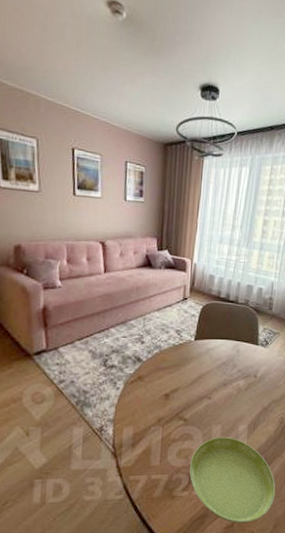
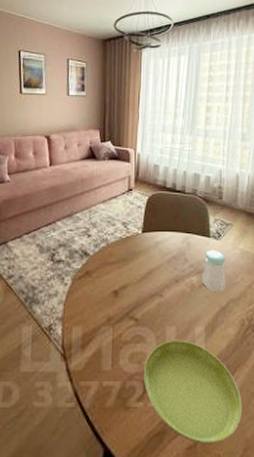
salt shaker: none [247,356,271,394] -> present [201,250,225,292]

